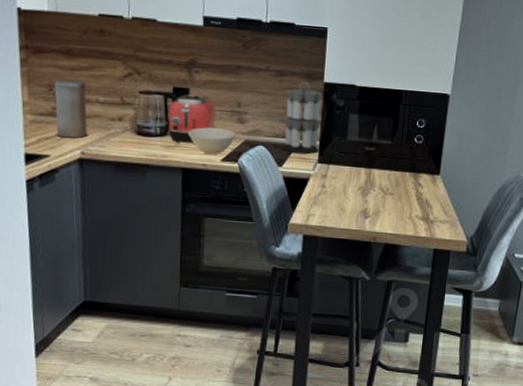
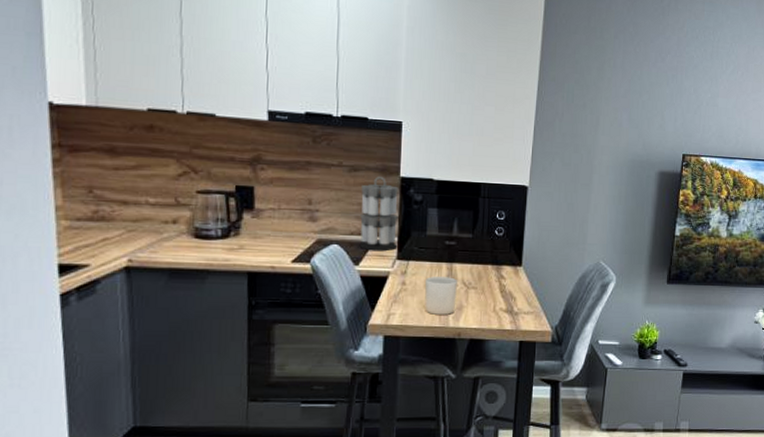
canister: present [54,79,88,138] -> none [95,180,136,245]
toaster: present [168,93,216,143] -> none [230,192,285,245]
bowl: present [187,127,237,154] -> none [253,227,309,255]
mug: none [342,181,376,219] -> present [425,276,458,315]

